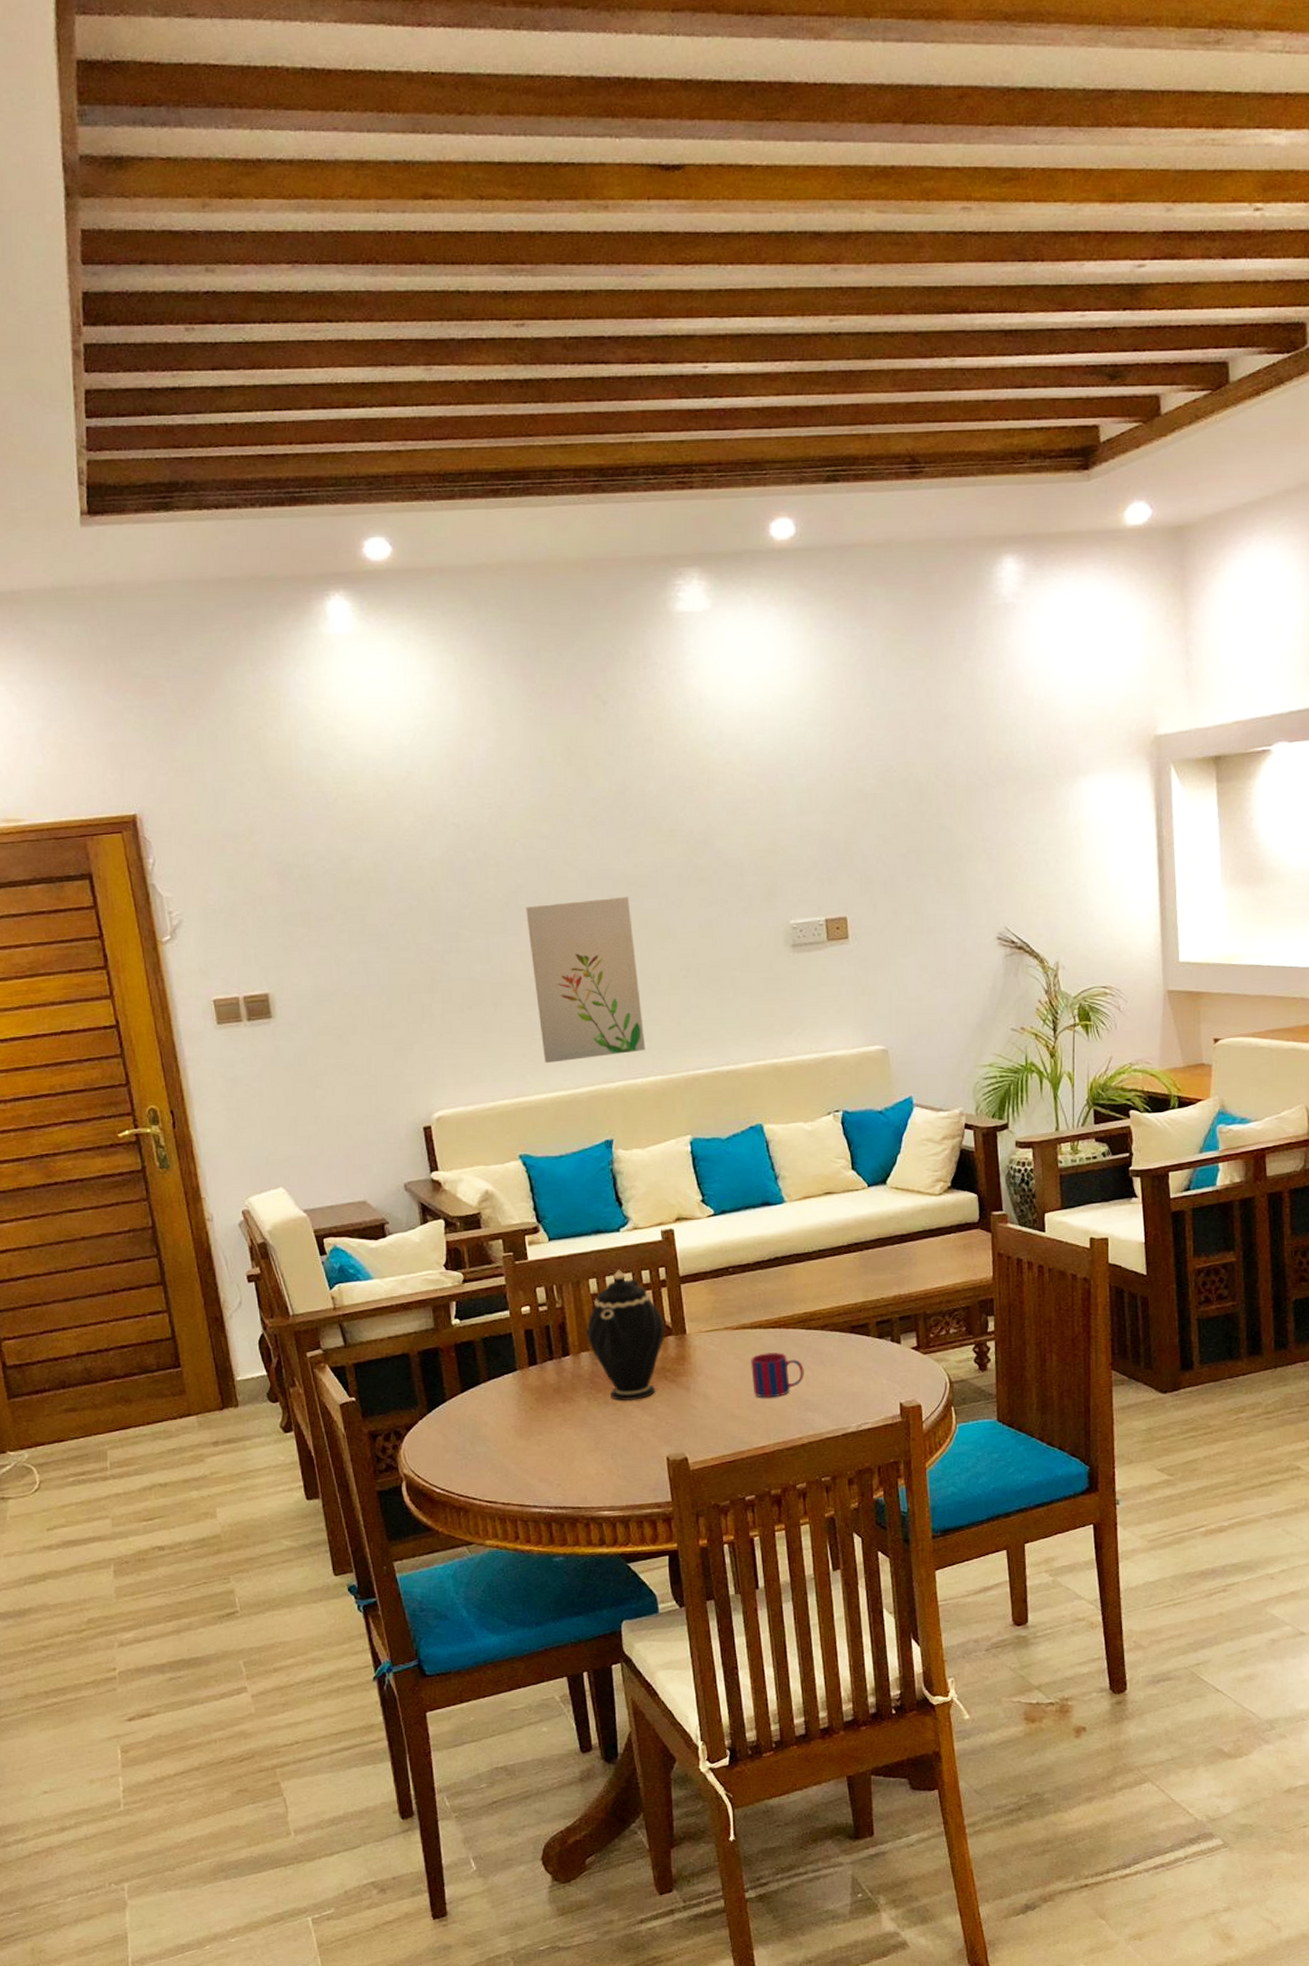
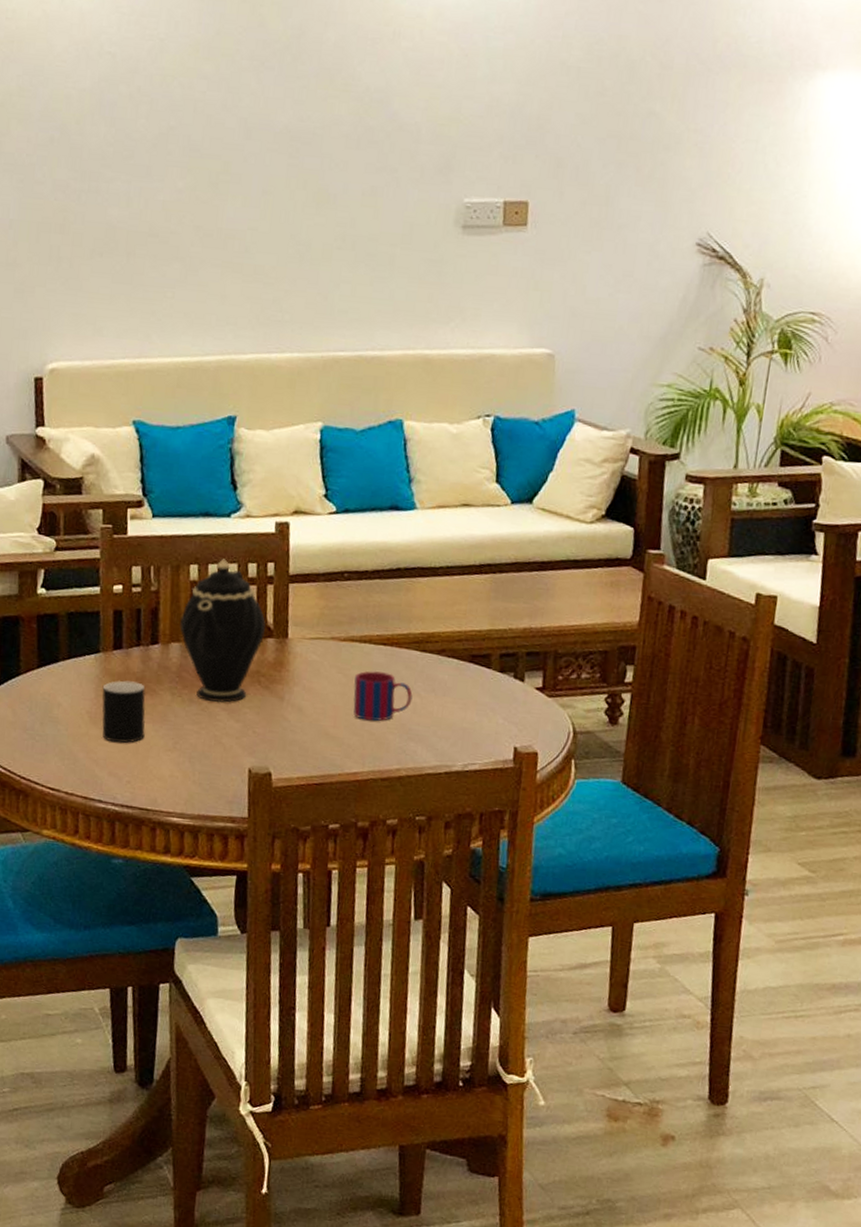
cup: none [523,1392,568,1451] -> present [102,680,146,743]
wall art: present [526,896,646,1063] -> none [173,151,290,325]

